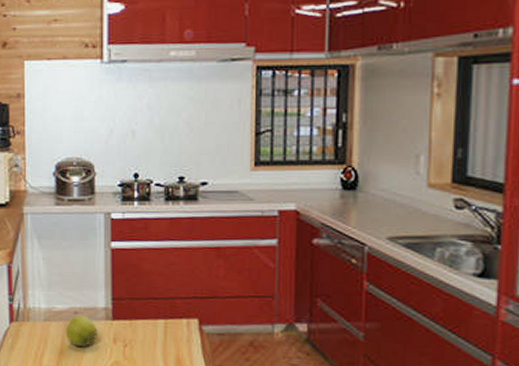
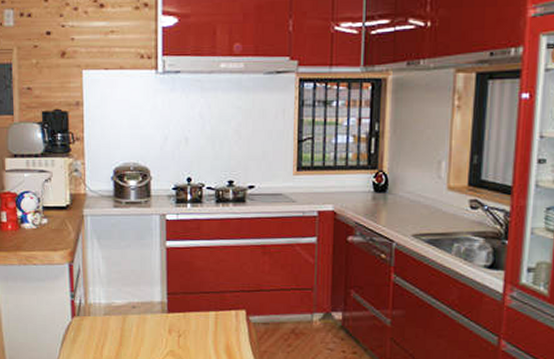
apple: present [65,315,98,347] -> none [124,309,154,338]

